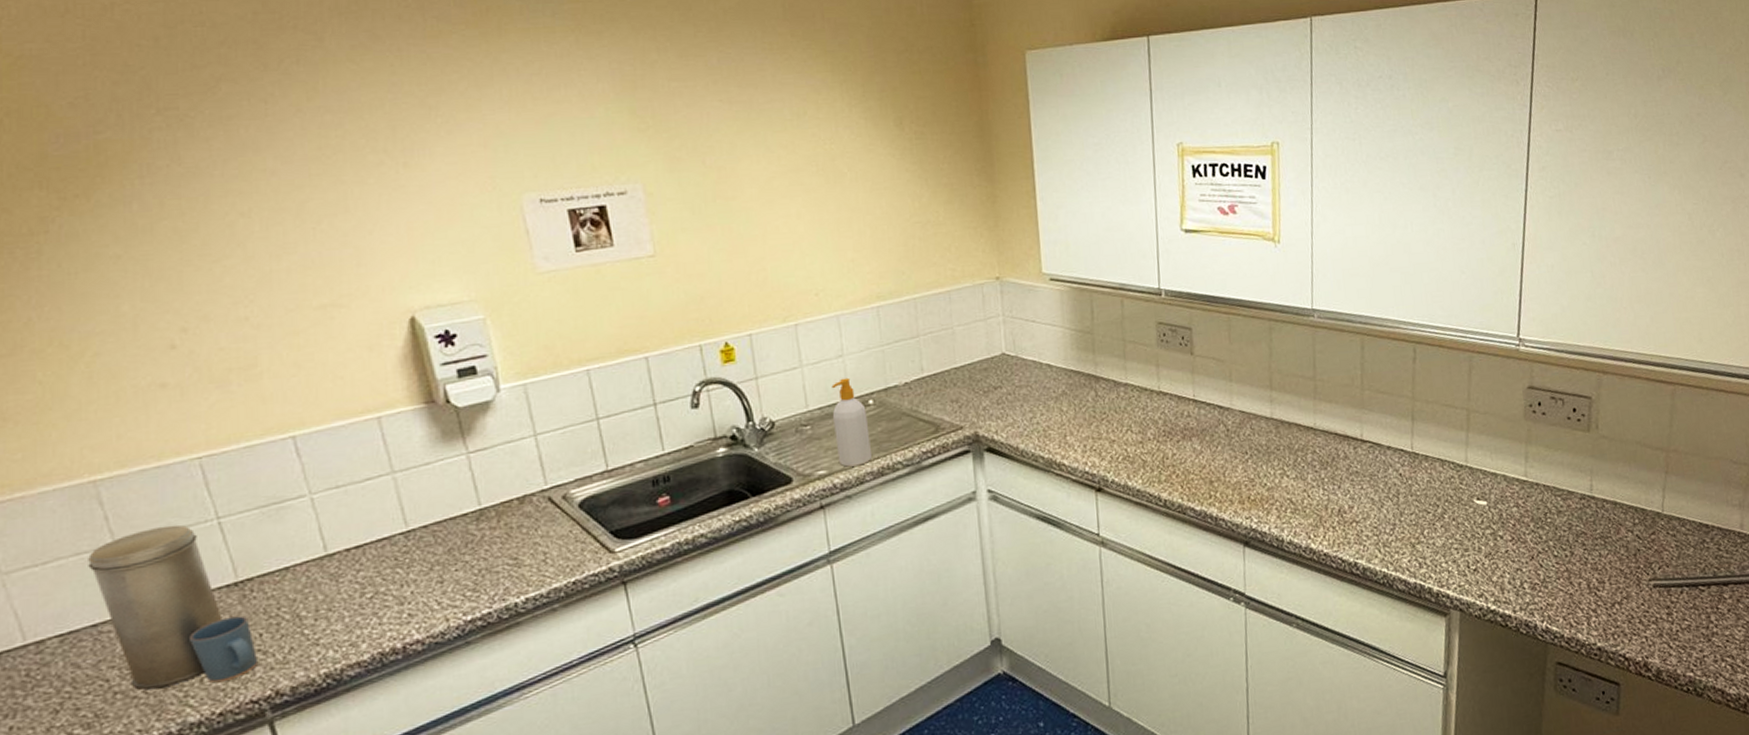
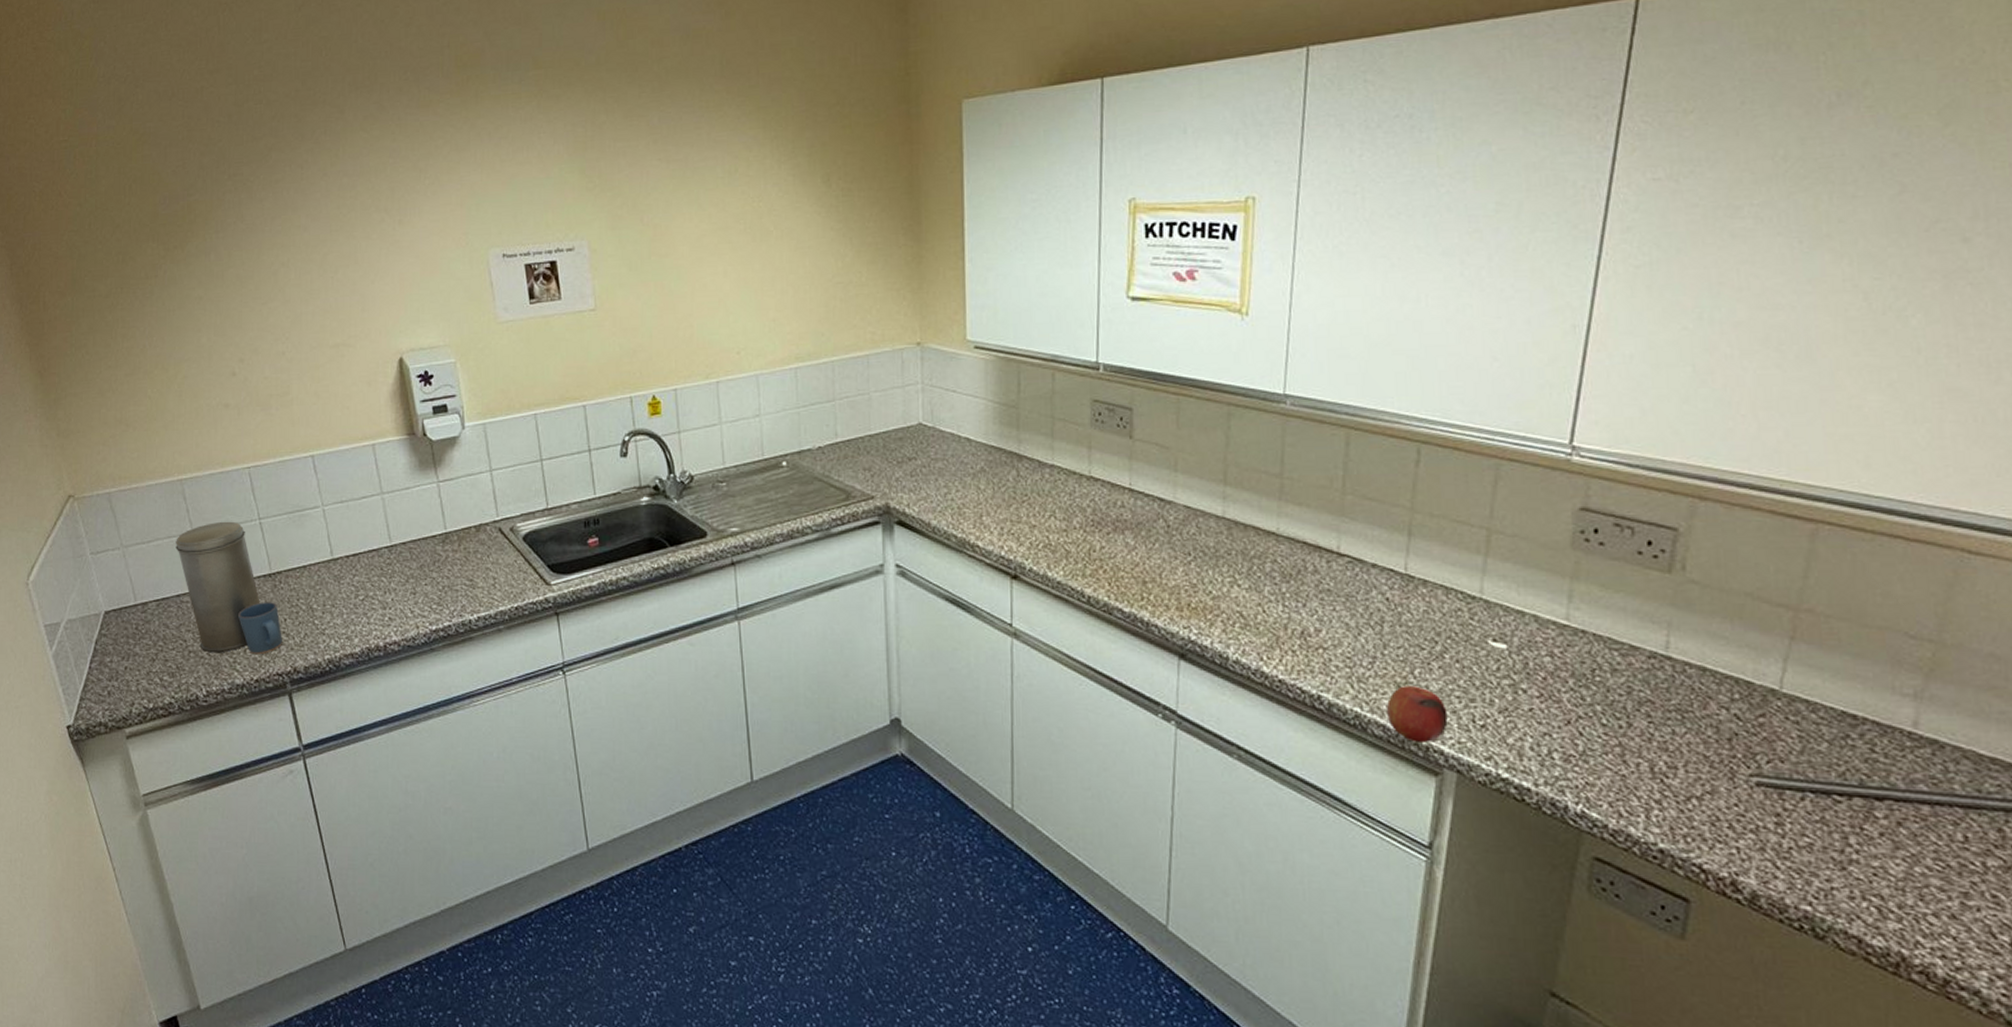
soap bottle: present [831,377,873,467] -> none [747,437,783,527]
fruit: none [1406,544,1451,591] -> present [1387,686,1448,742]

